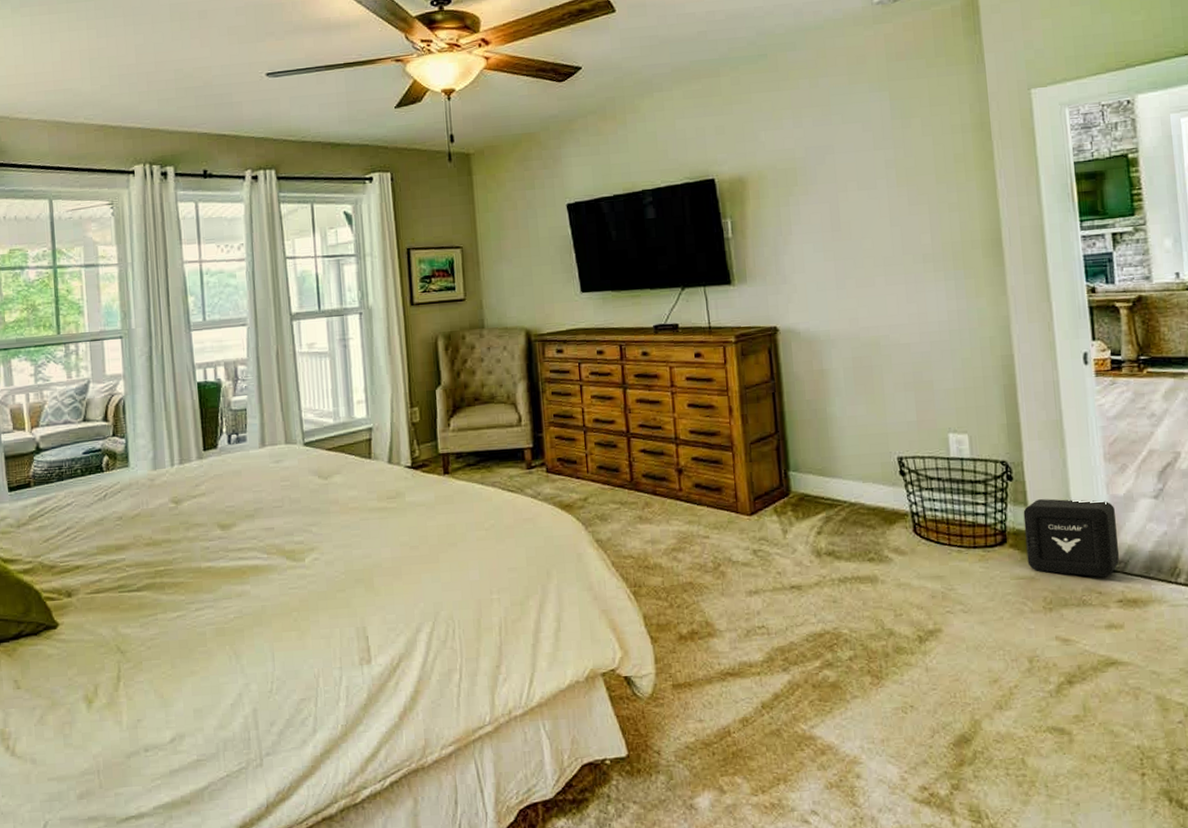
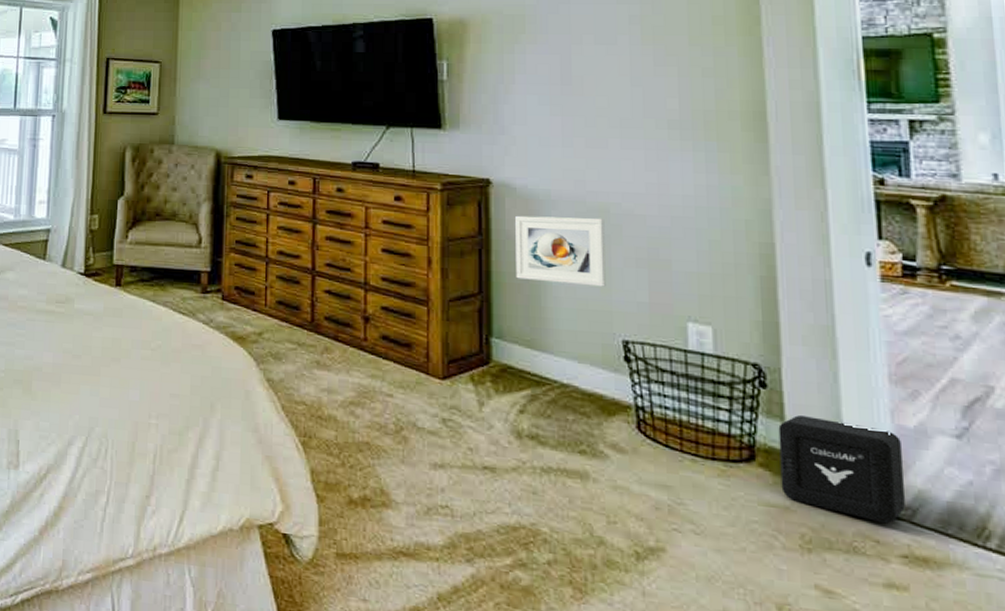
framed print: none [801,350,881,415] -> present [515,215,606,287]

